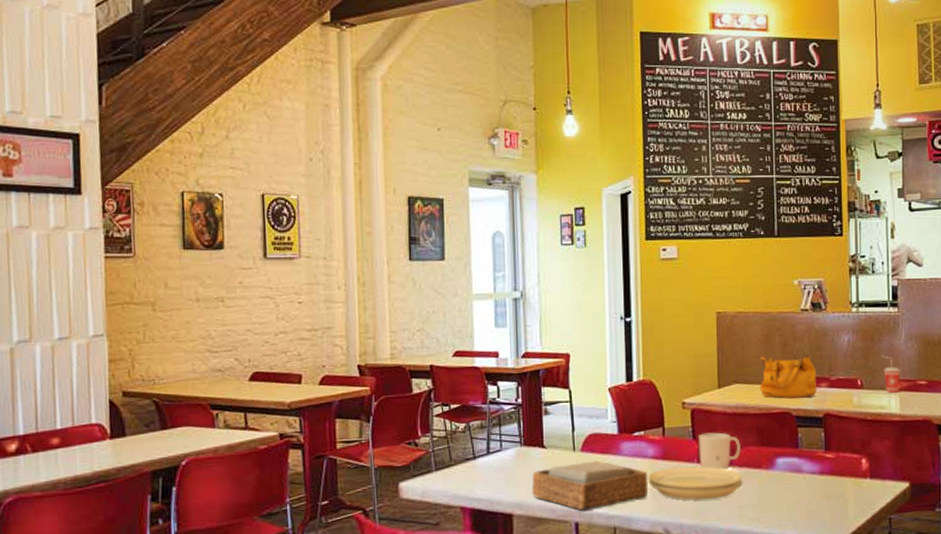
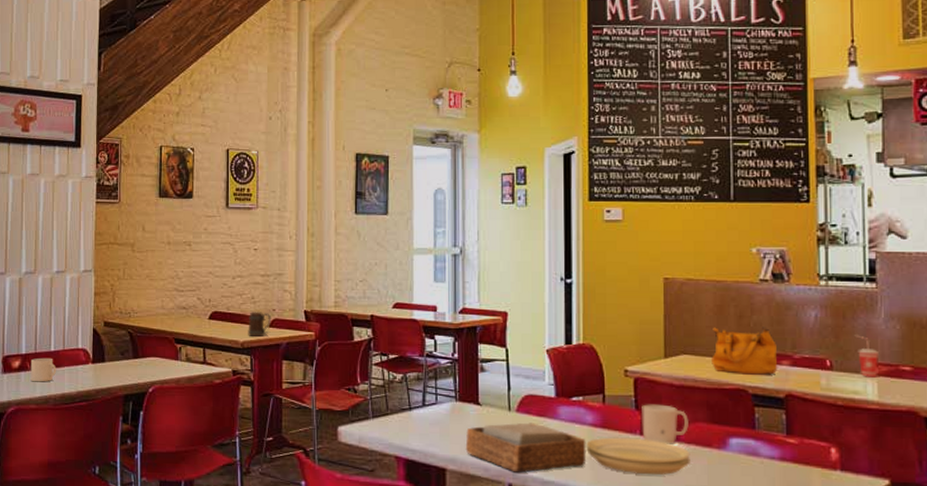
mug: none [31,437,66,466] -> present [30,357,57,382]
beer mug: none [295,369,322,396] -> present [248,312,272,336]

